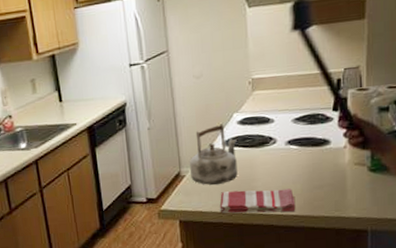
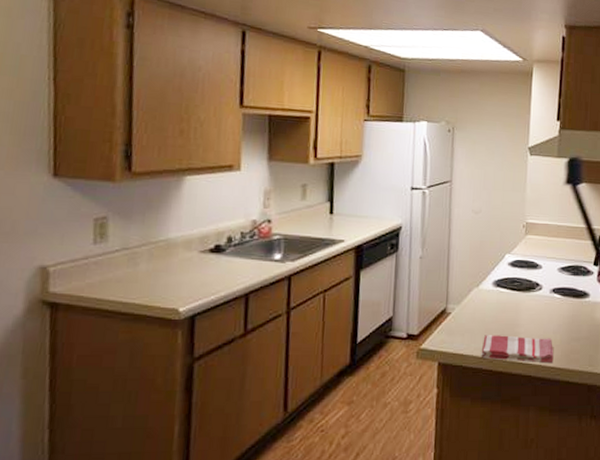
kettle: present [189,124,238,185] -> none [456,263,506,326]

